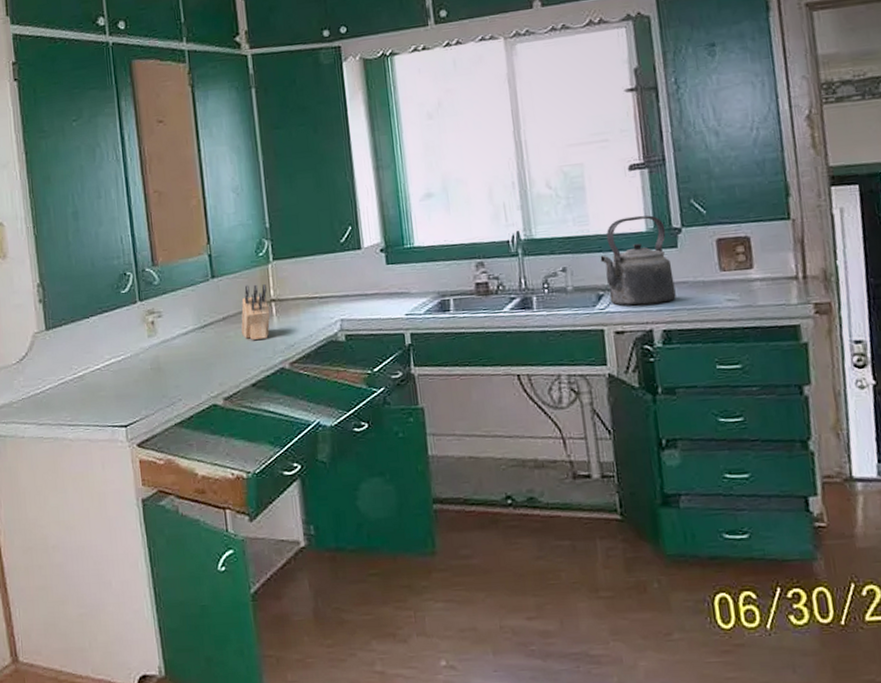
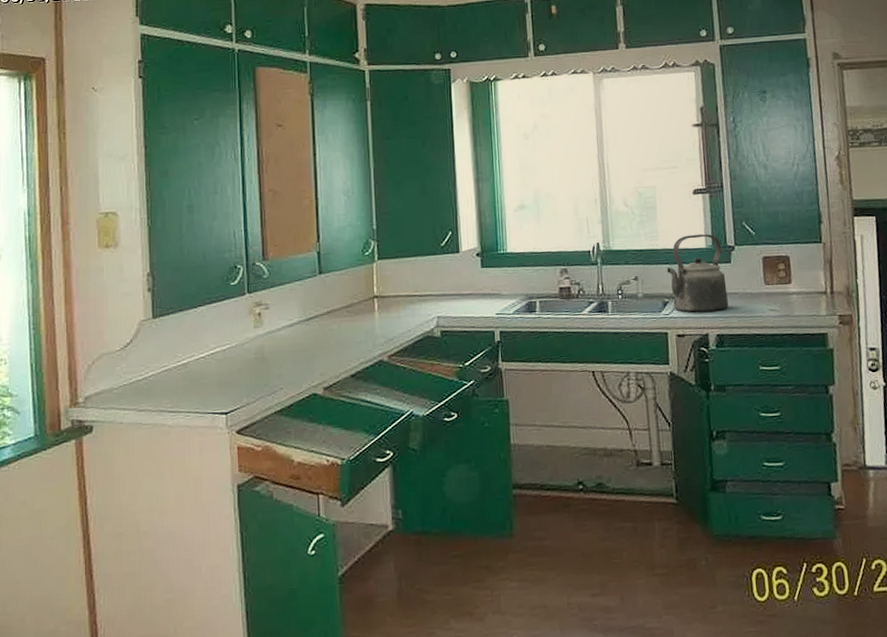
knife block: present [241,283,271,340] -> none [344,280,373,333]

